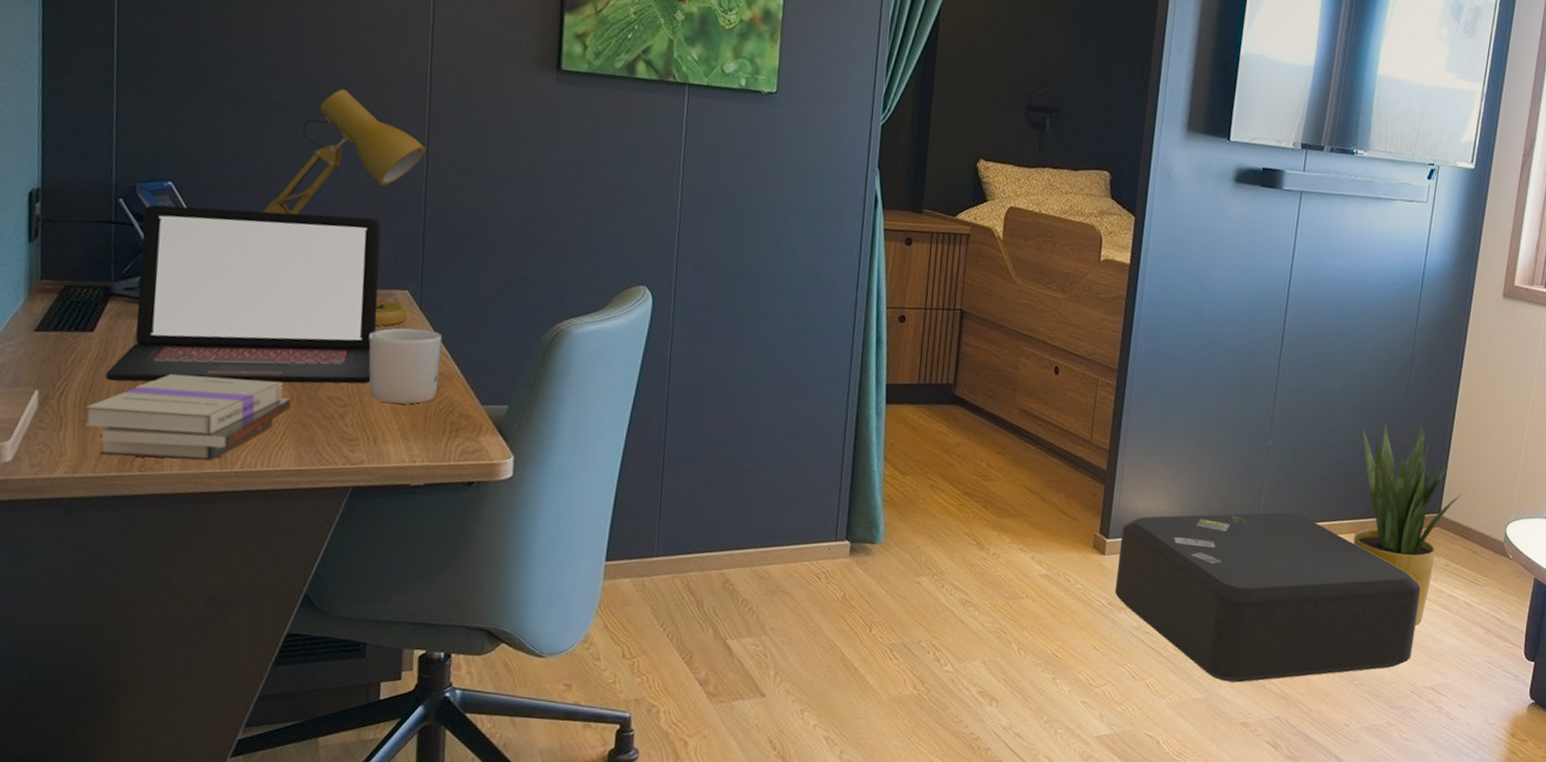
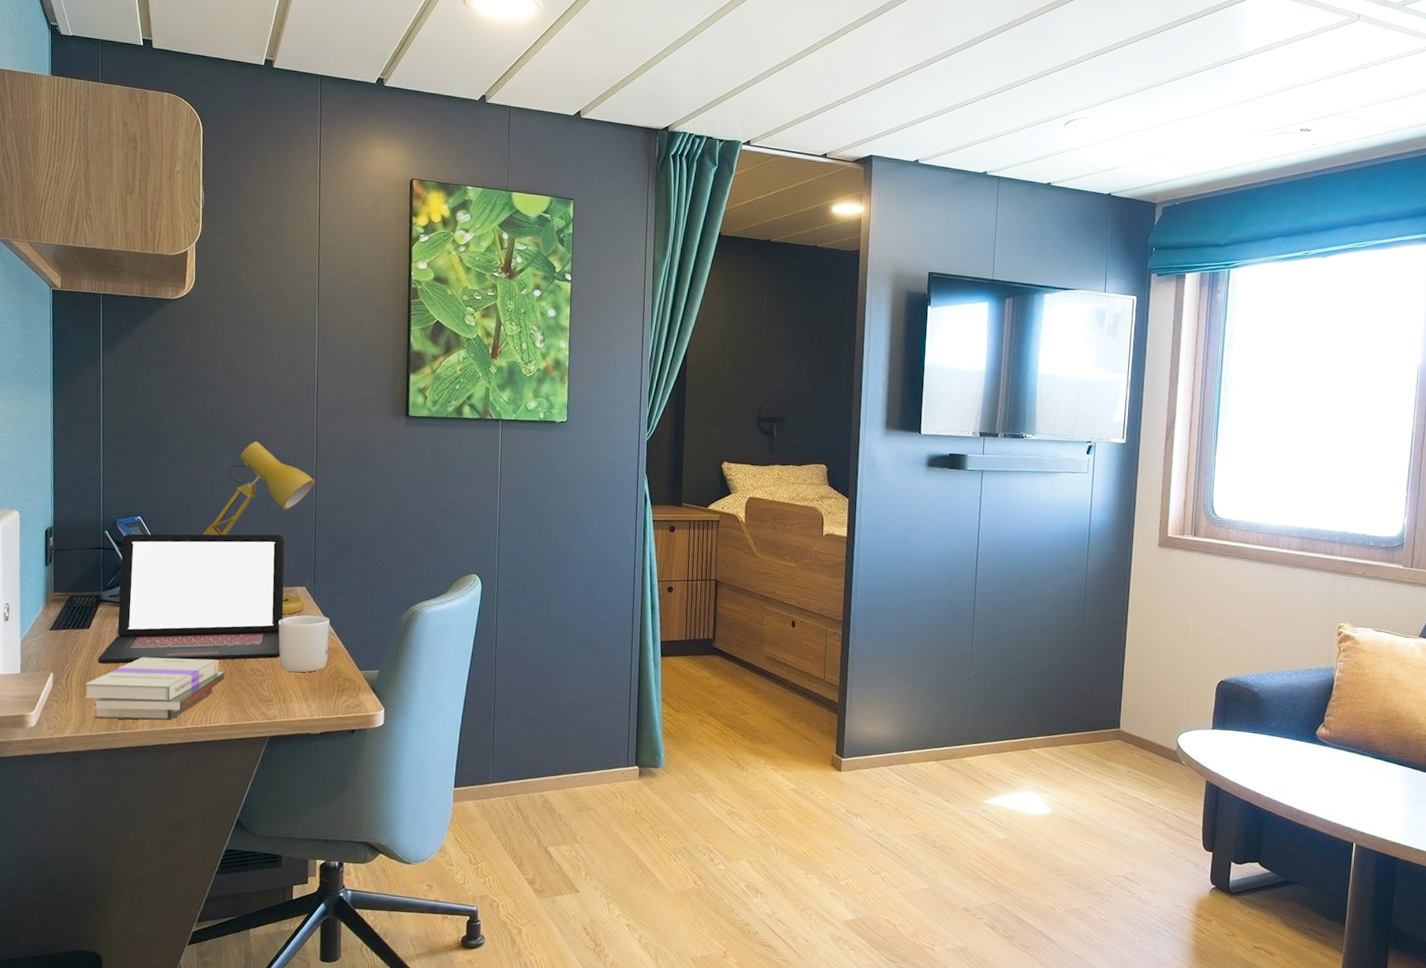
suitcase: present [1114,512,1421,683] -> none [851,732,1108,875]
planter: present [1352,424,1461,626] -> none [1046,656,1136,823]

